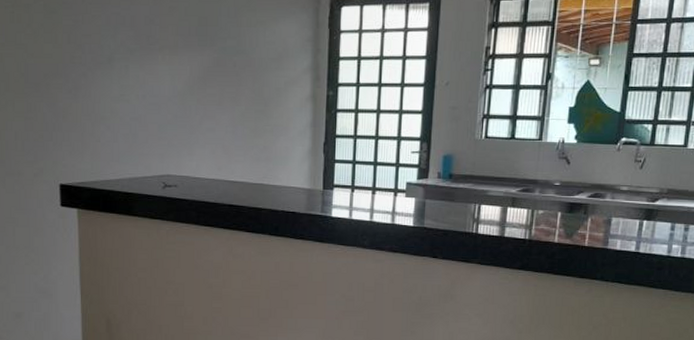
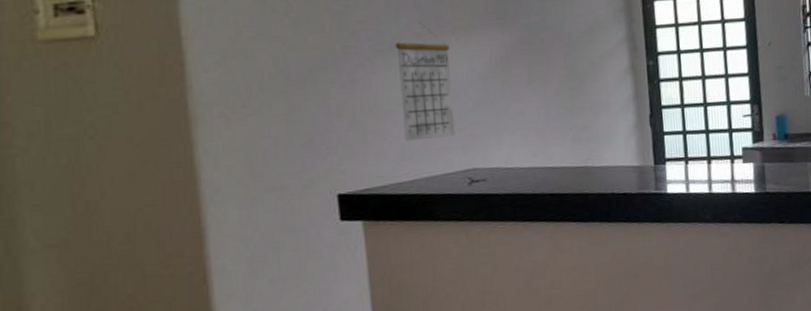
calendar: none [112,39,156,145] -> present [395,22,456,142]

